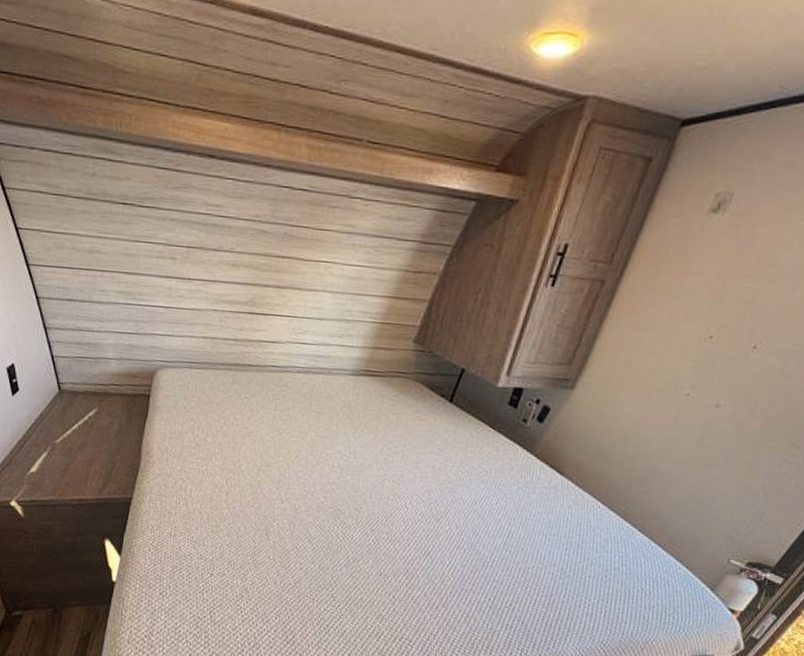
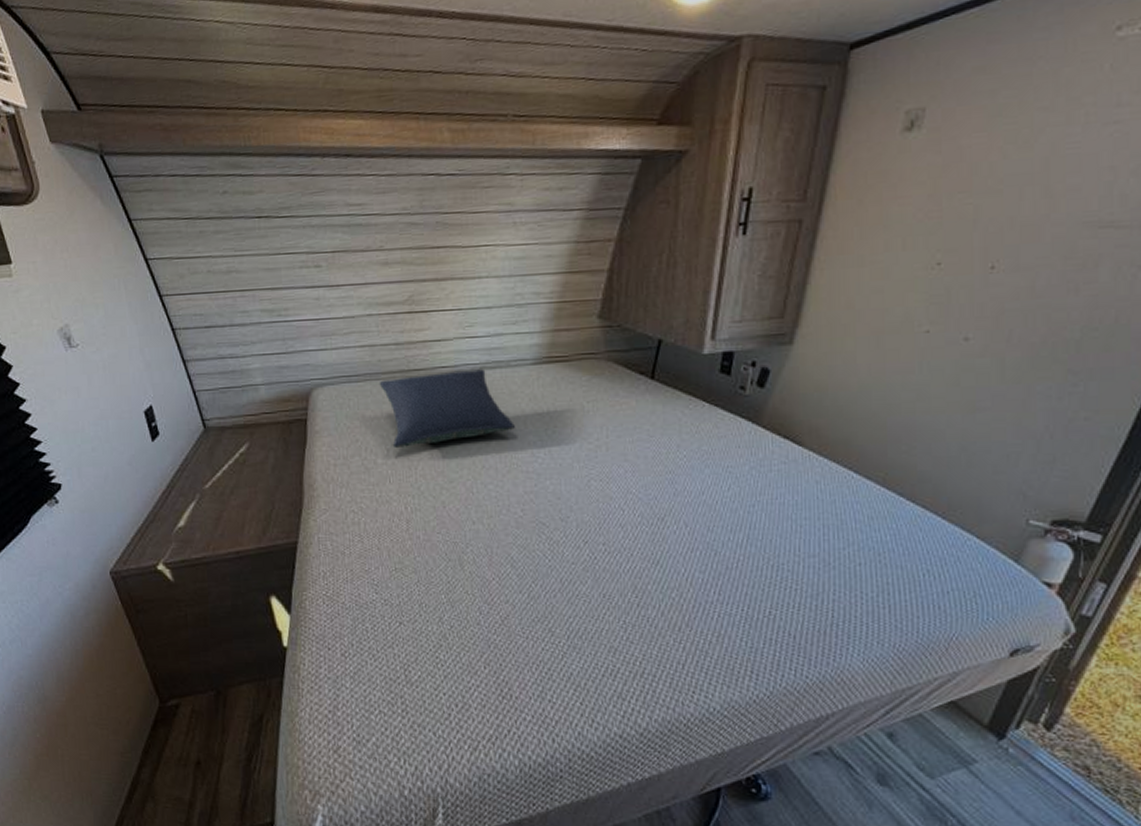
pillow: none [216,370,328,432] -> present [379,369,515,449]

